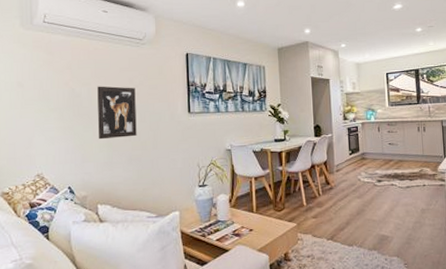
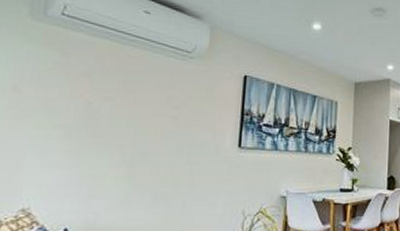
wall art: present [97,86,137,140] -> none [116,102,174,171]

